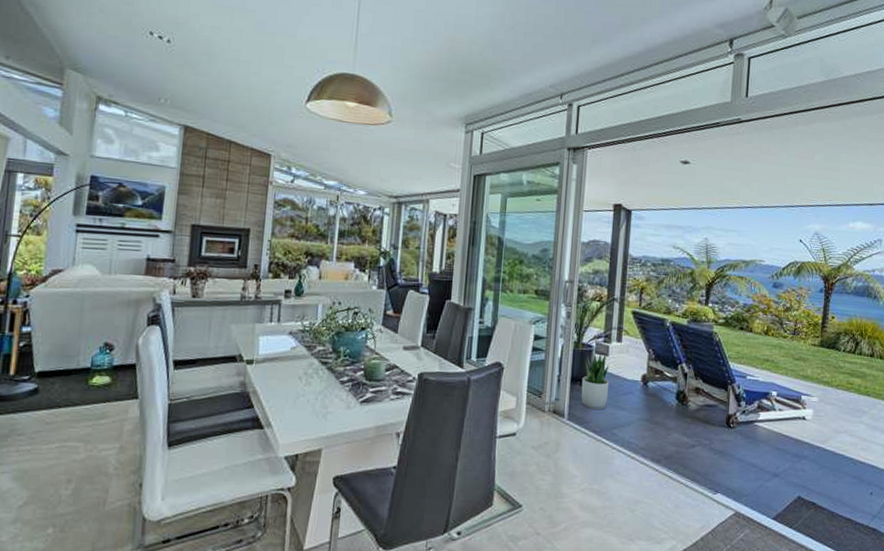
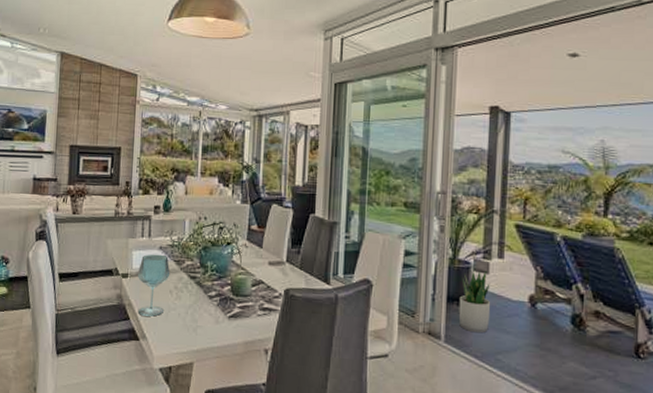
wine glass: none [262,339,300,404] -> present [137,254,170,317]

